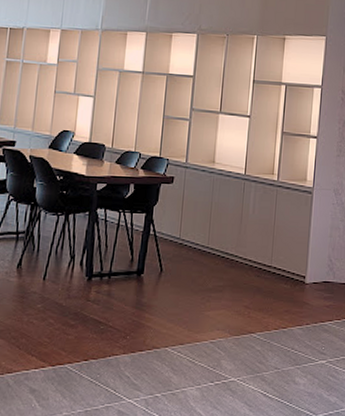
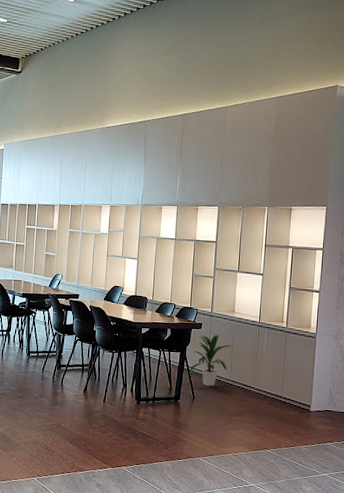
indoor plant: none [156,189,212,256] -> present [189,333,233,387]

